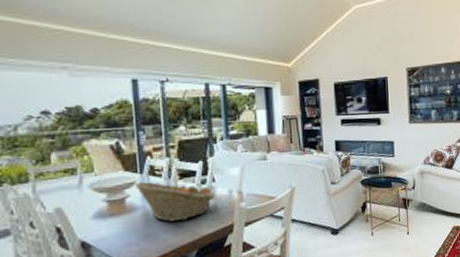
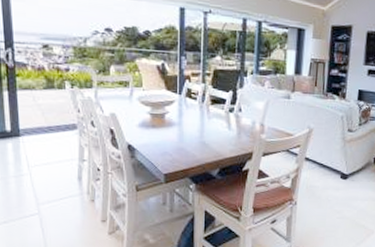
fruit basket: present [134,181,216,222] -> none [173,101,241,141]

